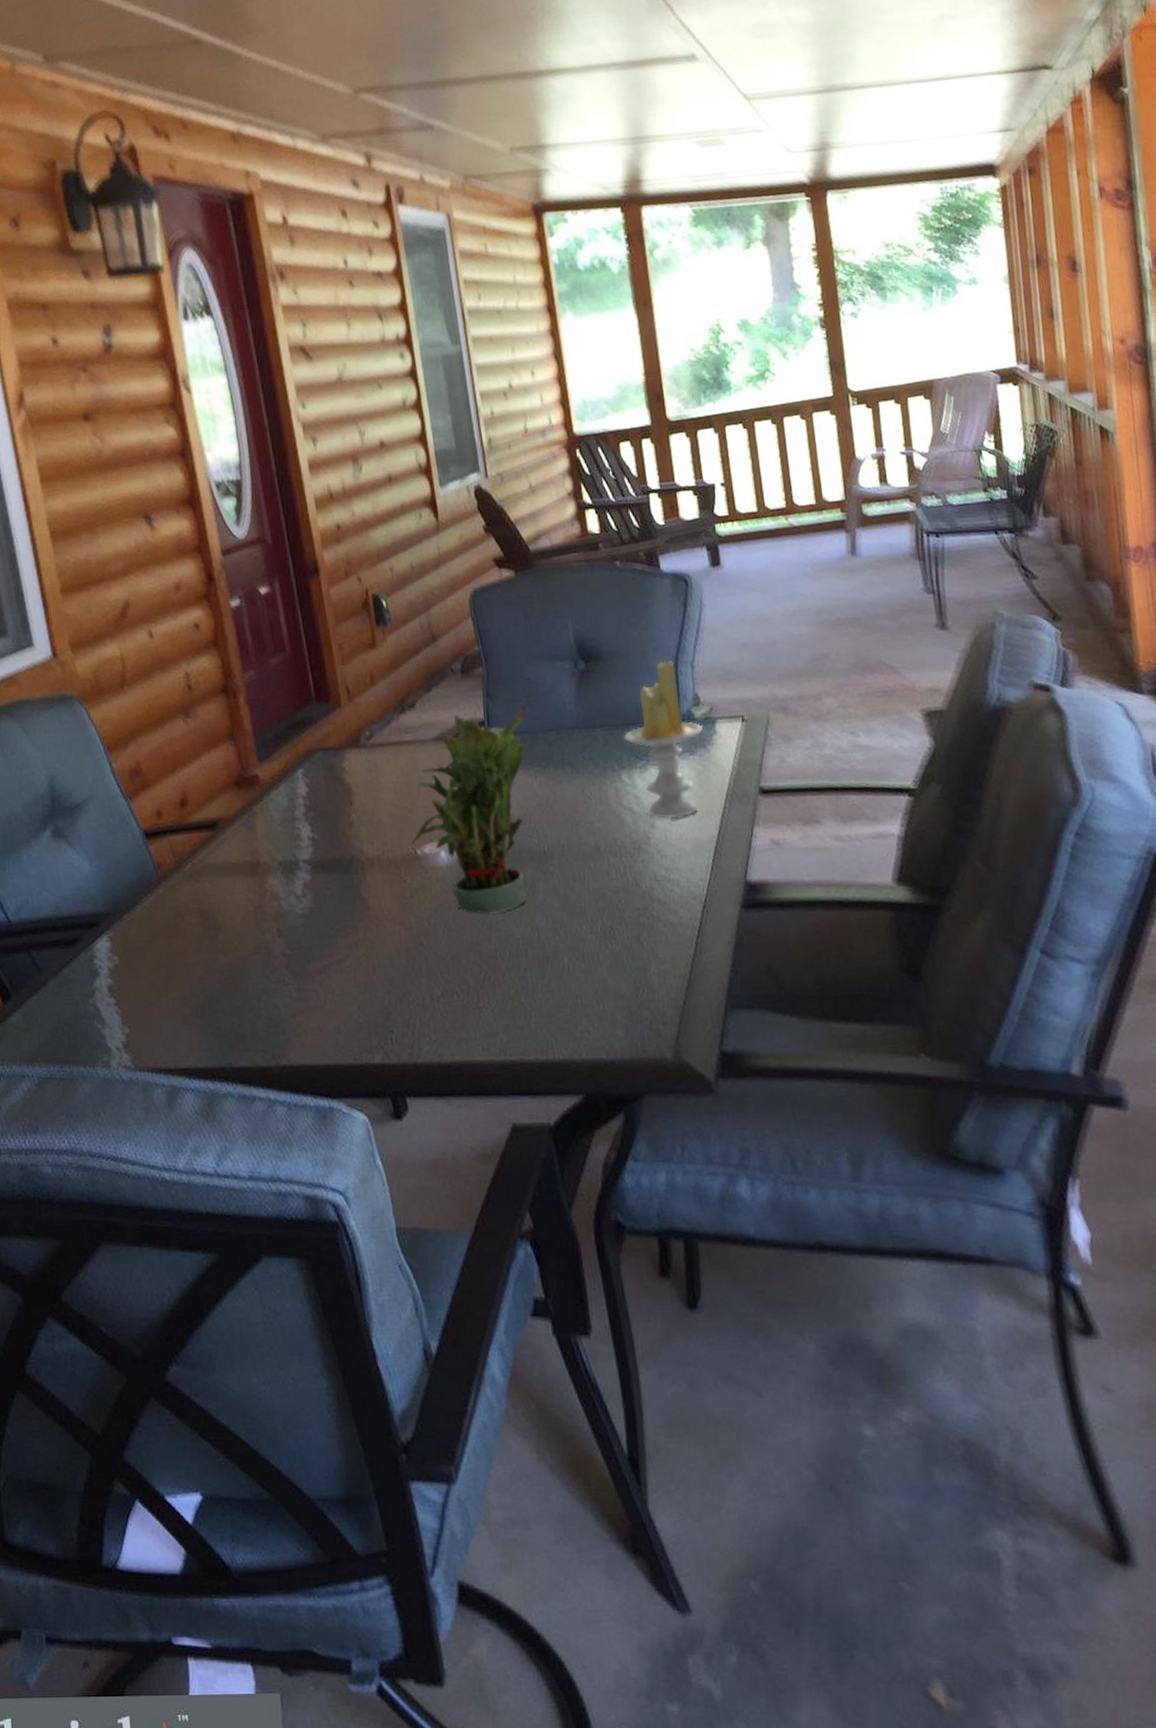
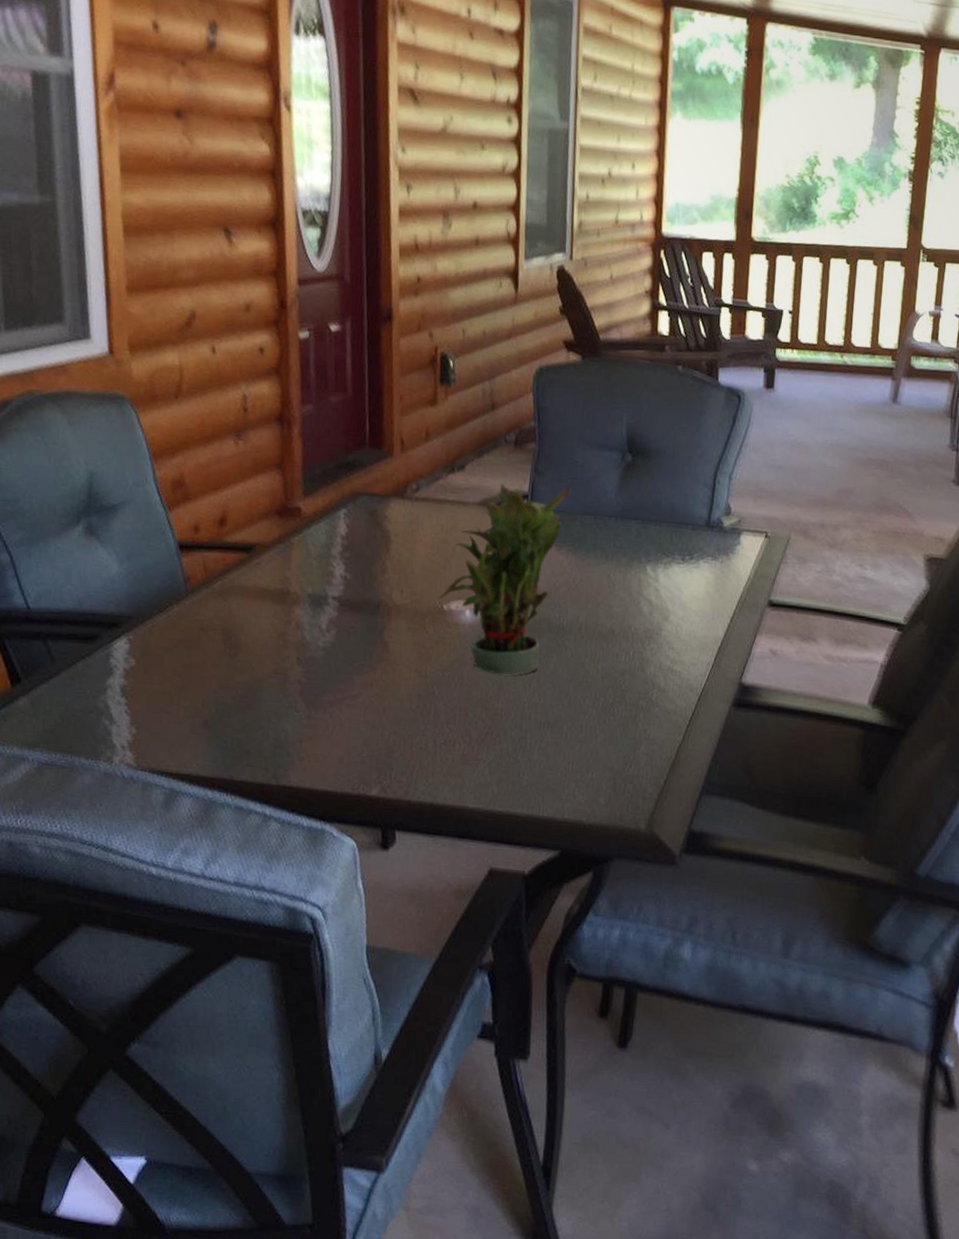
candle: present [623,661,704,819] -> none [655,468,730,616]

